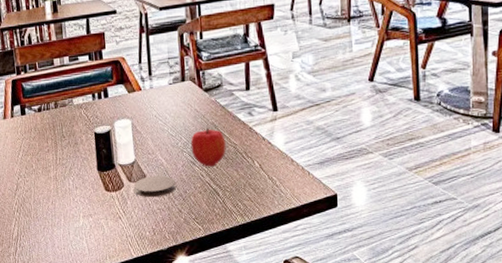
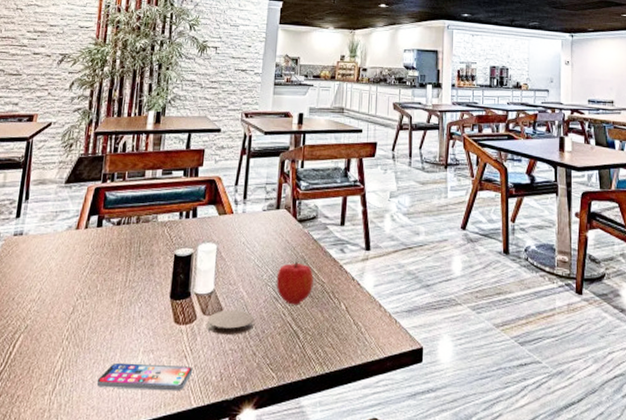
smartphone: none [49,225,129,247] -> present [96,362,193,392]

